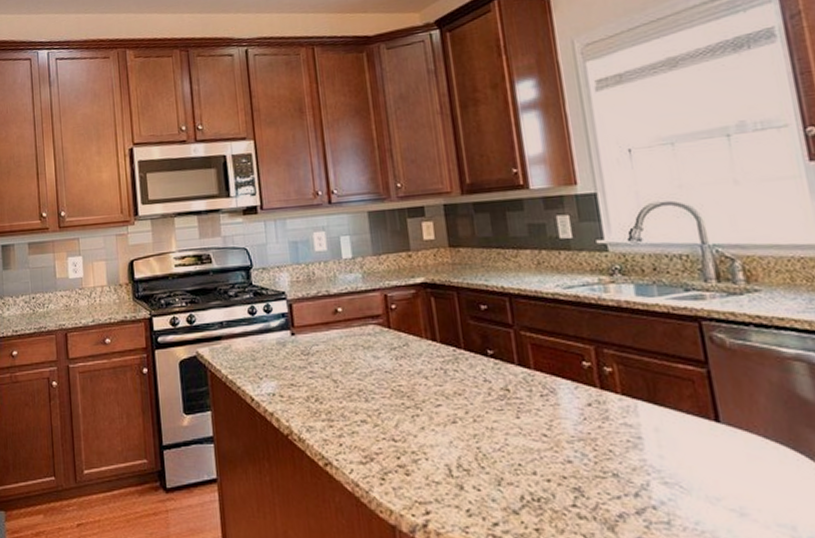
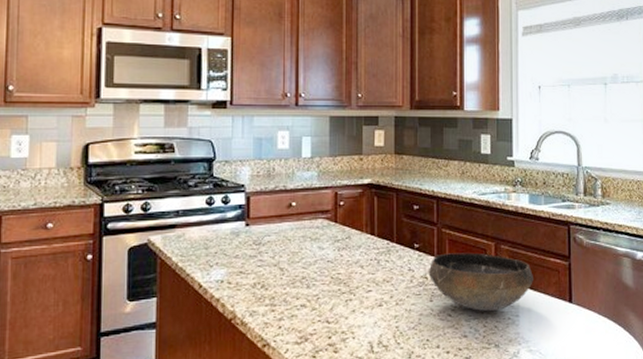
bowl: none [509,359,657,432] -> present [428,252,533,312]

